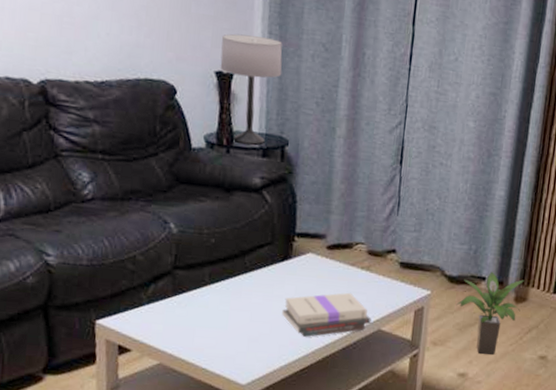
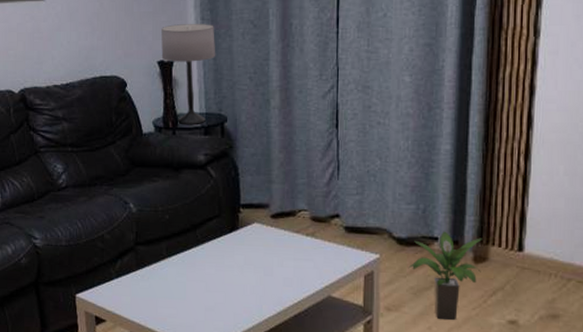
books: present [282,292,372,337] -> none [234,259,321,305]

